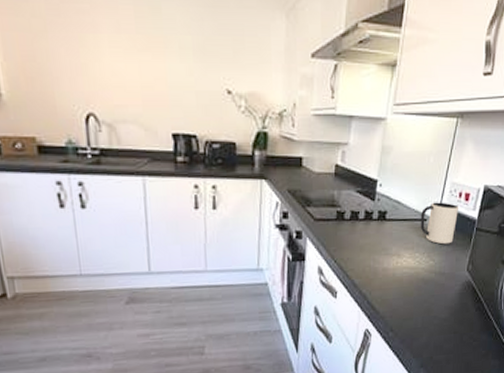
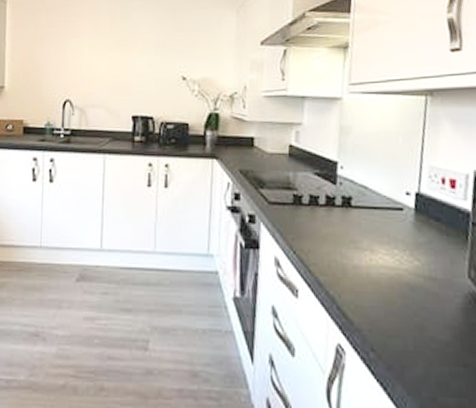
mug: present [420,202,458,245] -> none [394,188,444,241]

